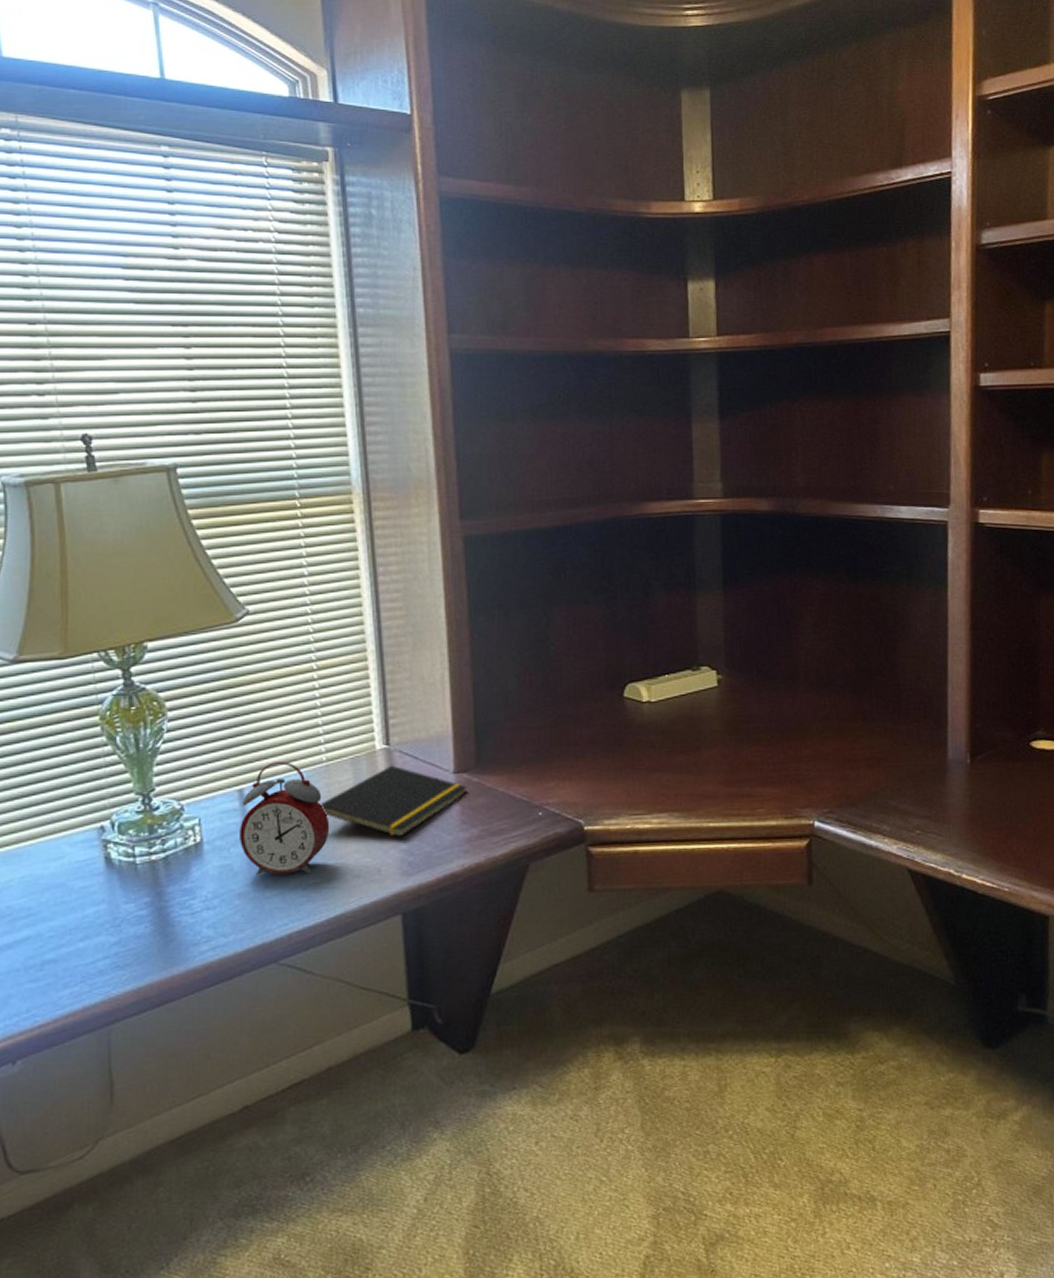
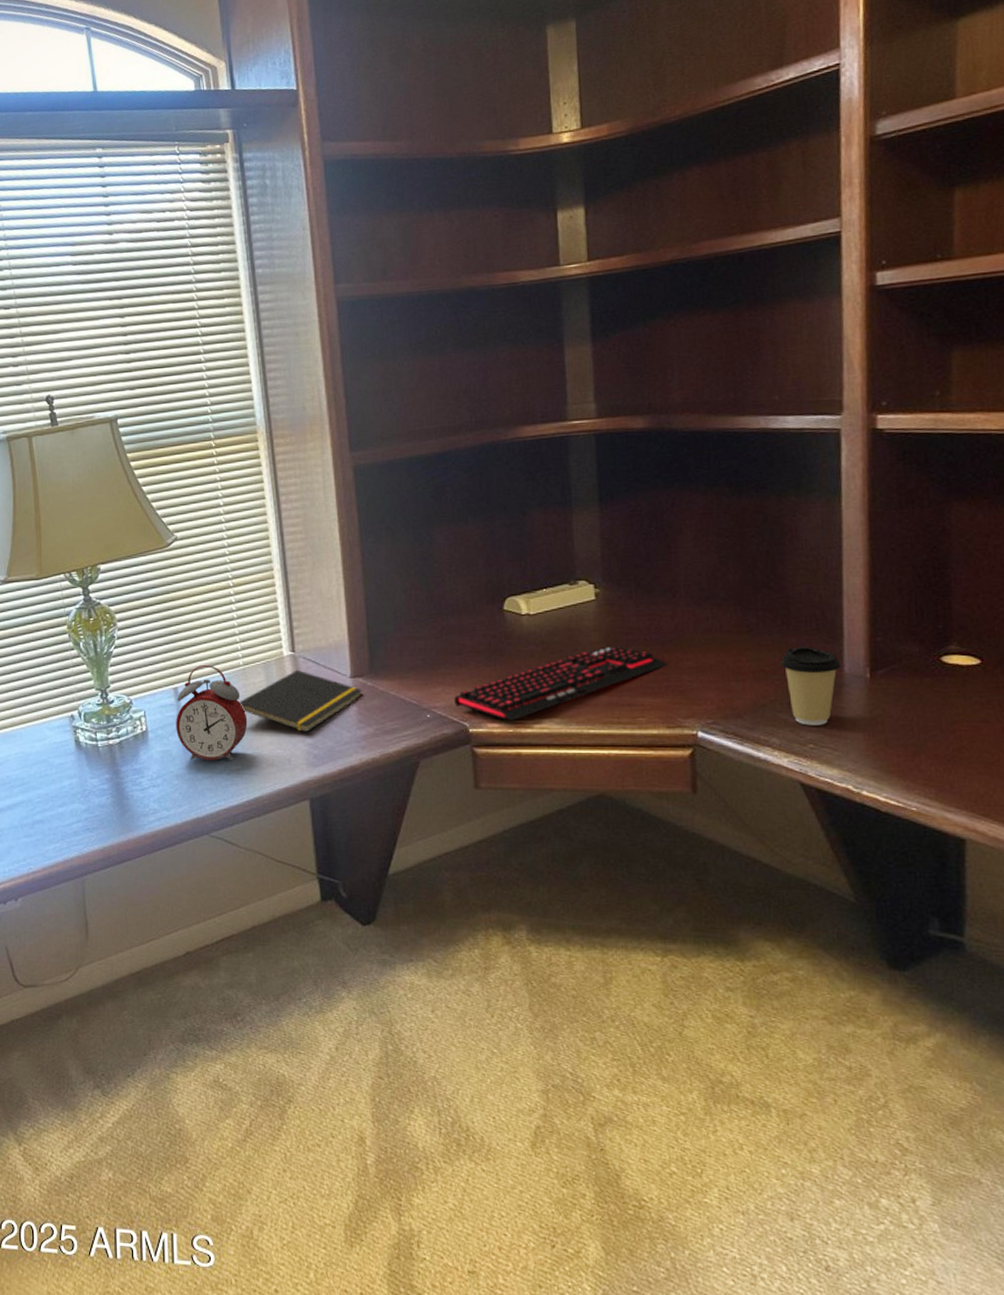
keyboard: none [569,734,786,816] -> present [454,645,667,721]
coffee cup: none [892,733,945,812] -> present [780,647,841,726]

